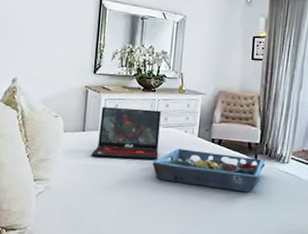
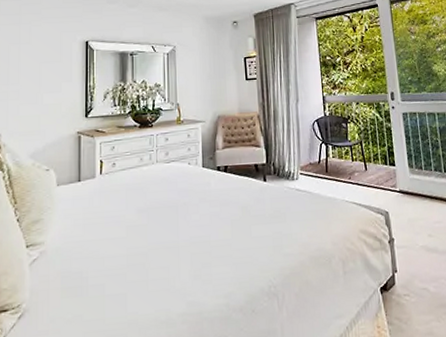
laptop: present [91,107,161,160] -> none [90,146,164,208]
serving tray: present [152,148,265,193] -> none [157,179,275,221]

